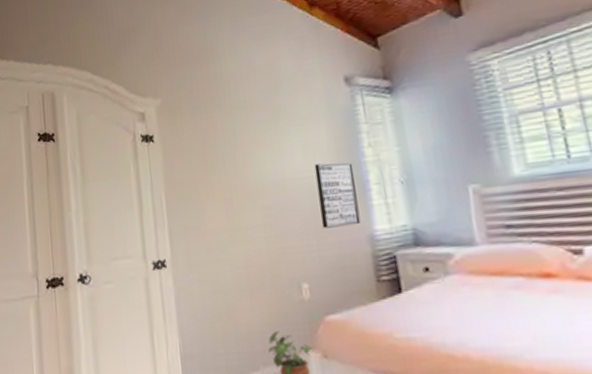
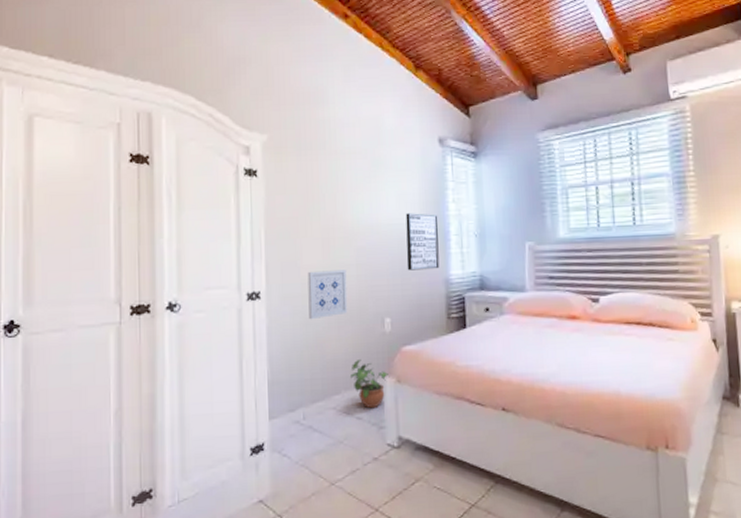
wall art: none [212,231,260,288] -> present [307,269,348,320]

